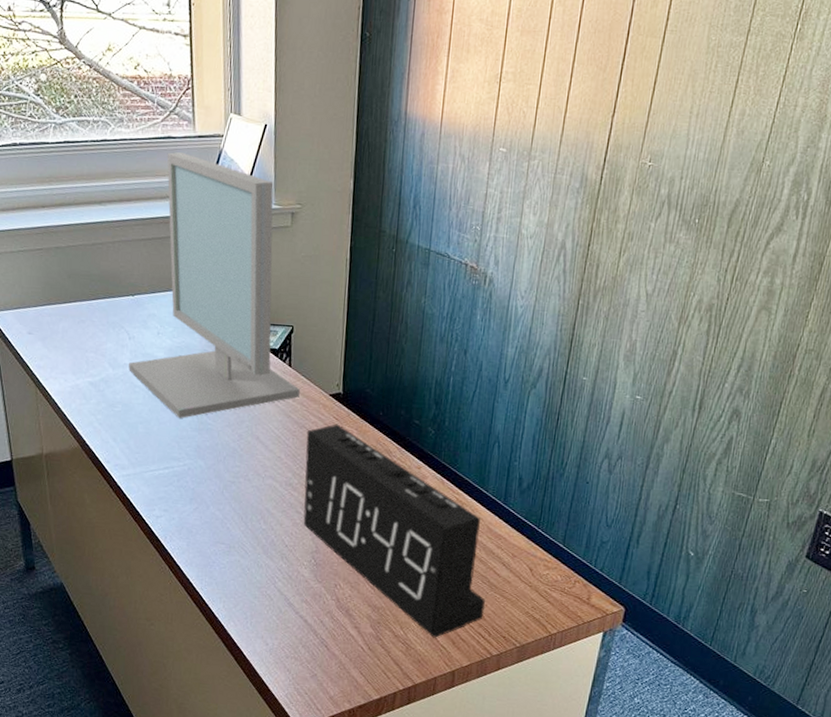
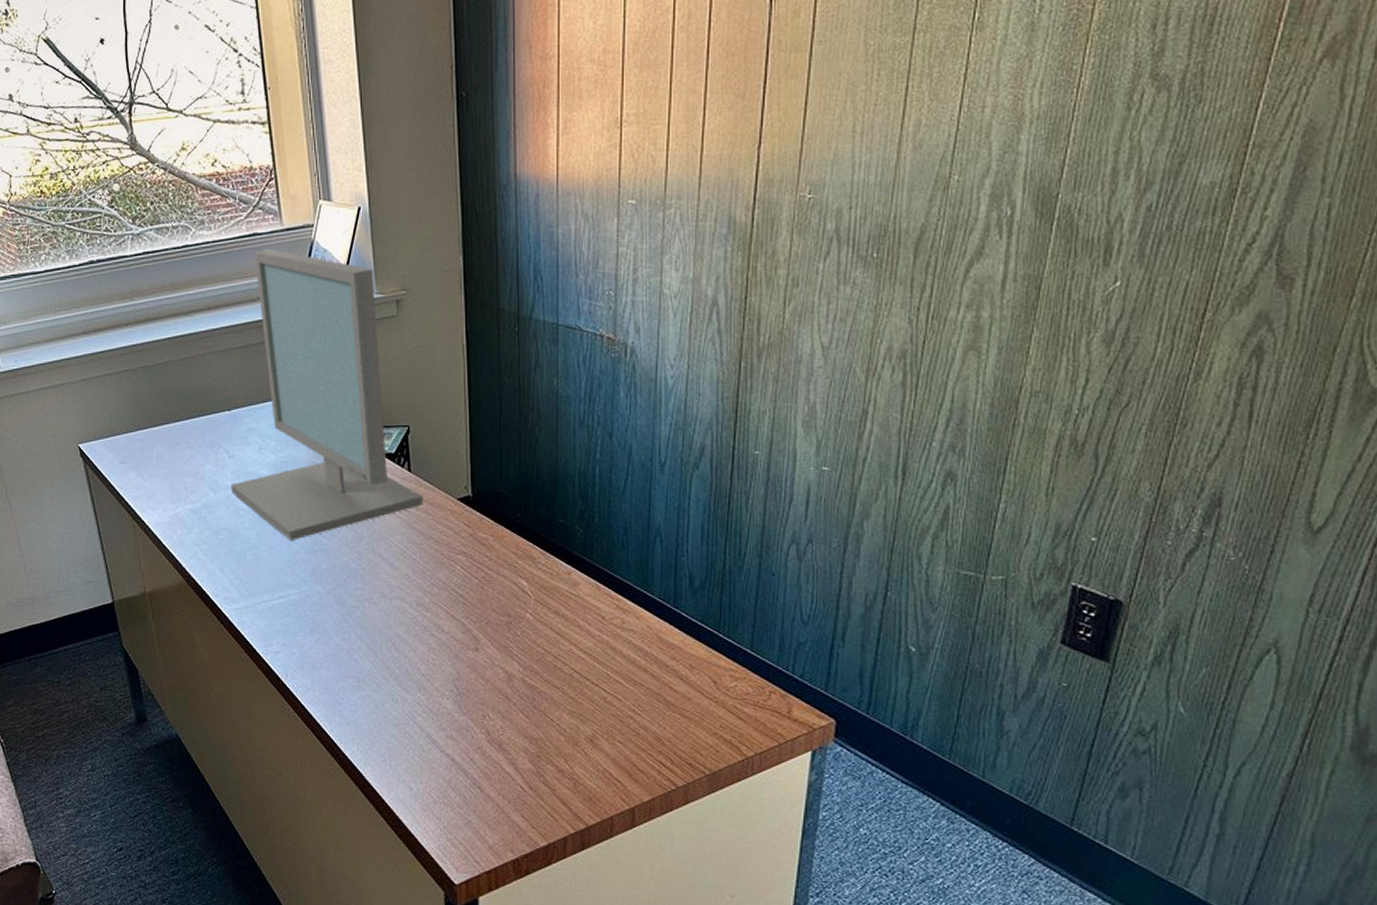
alarm clock: present [303,424,485,638] -> none [435,531,662,770]

